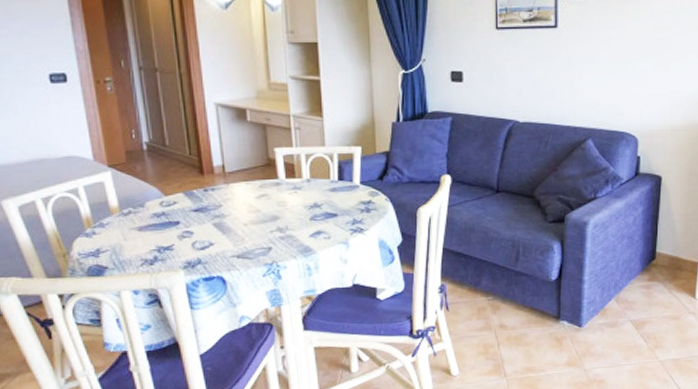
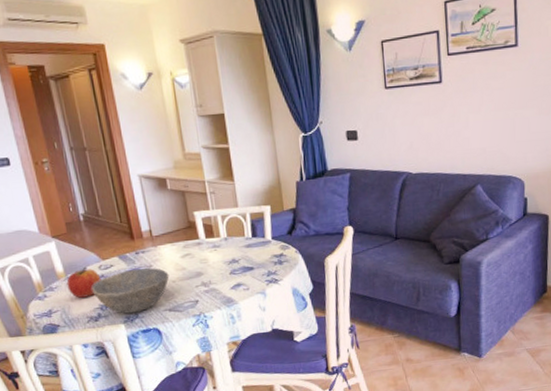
apple: none [120,202,162,237] -> present [66,266,101,298]
bowl: none [149,208,241,258] -> present [91,268,169,314]

